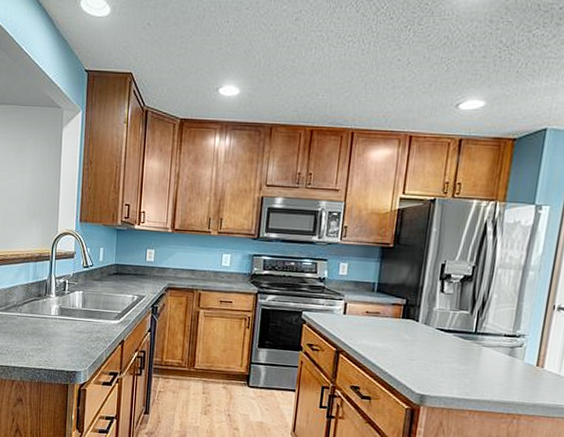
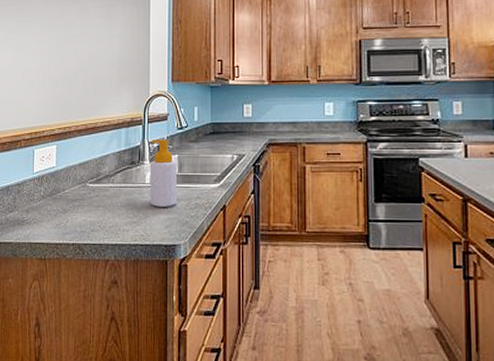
soap bottle: none [54,275,81,338] -> present [149,139,177,207]

